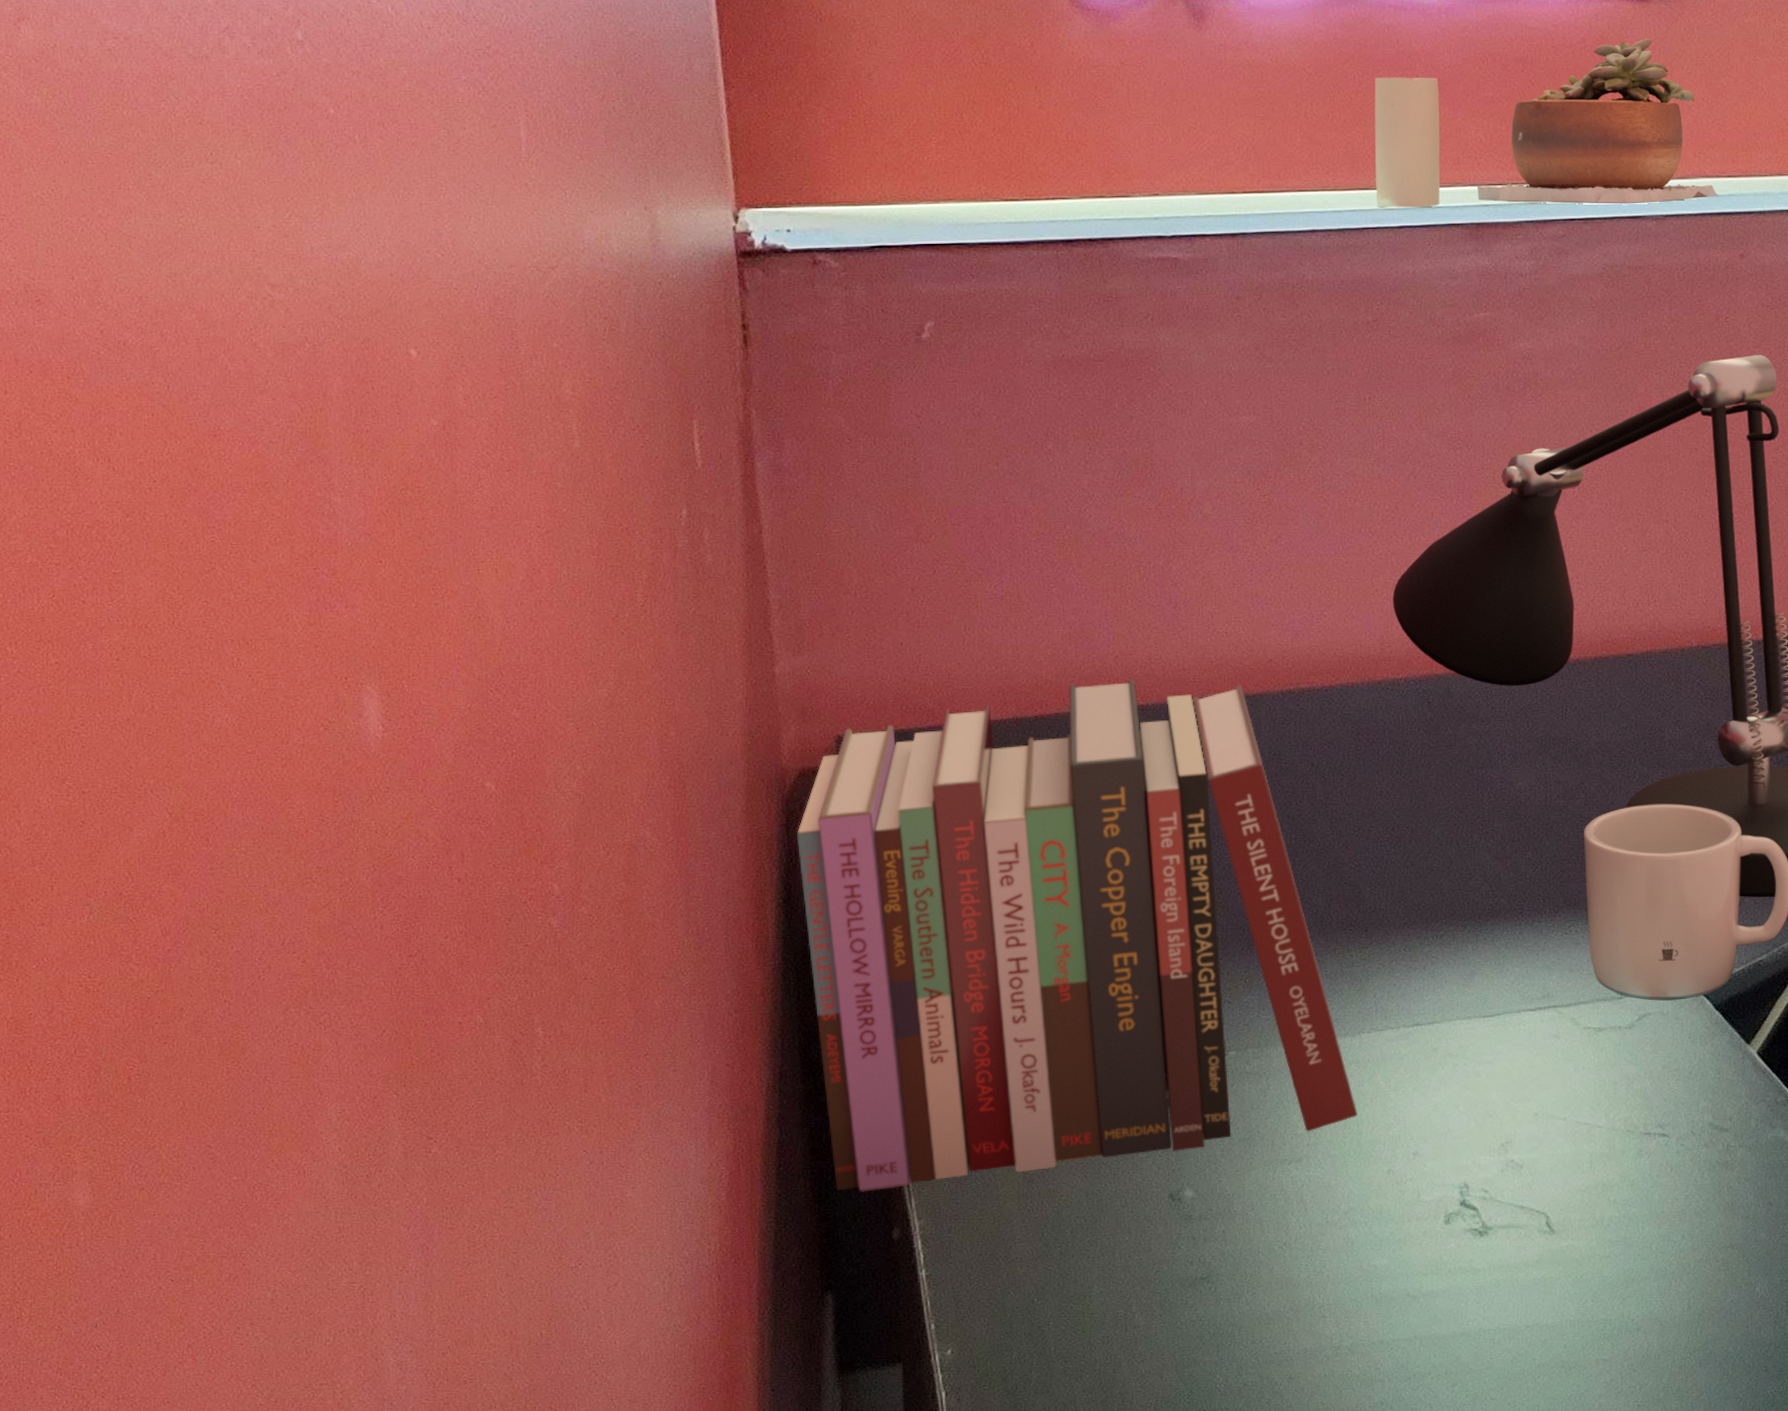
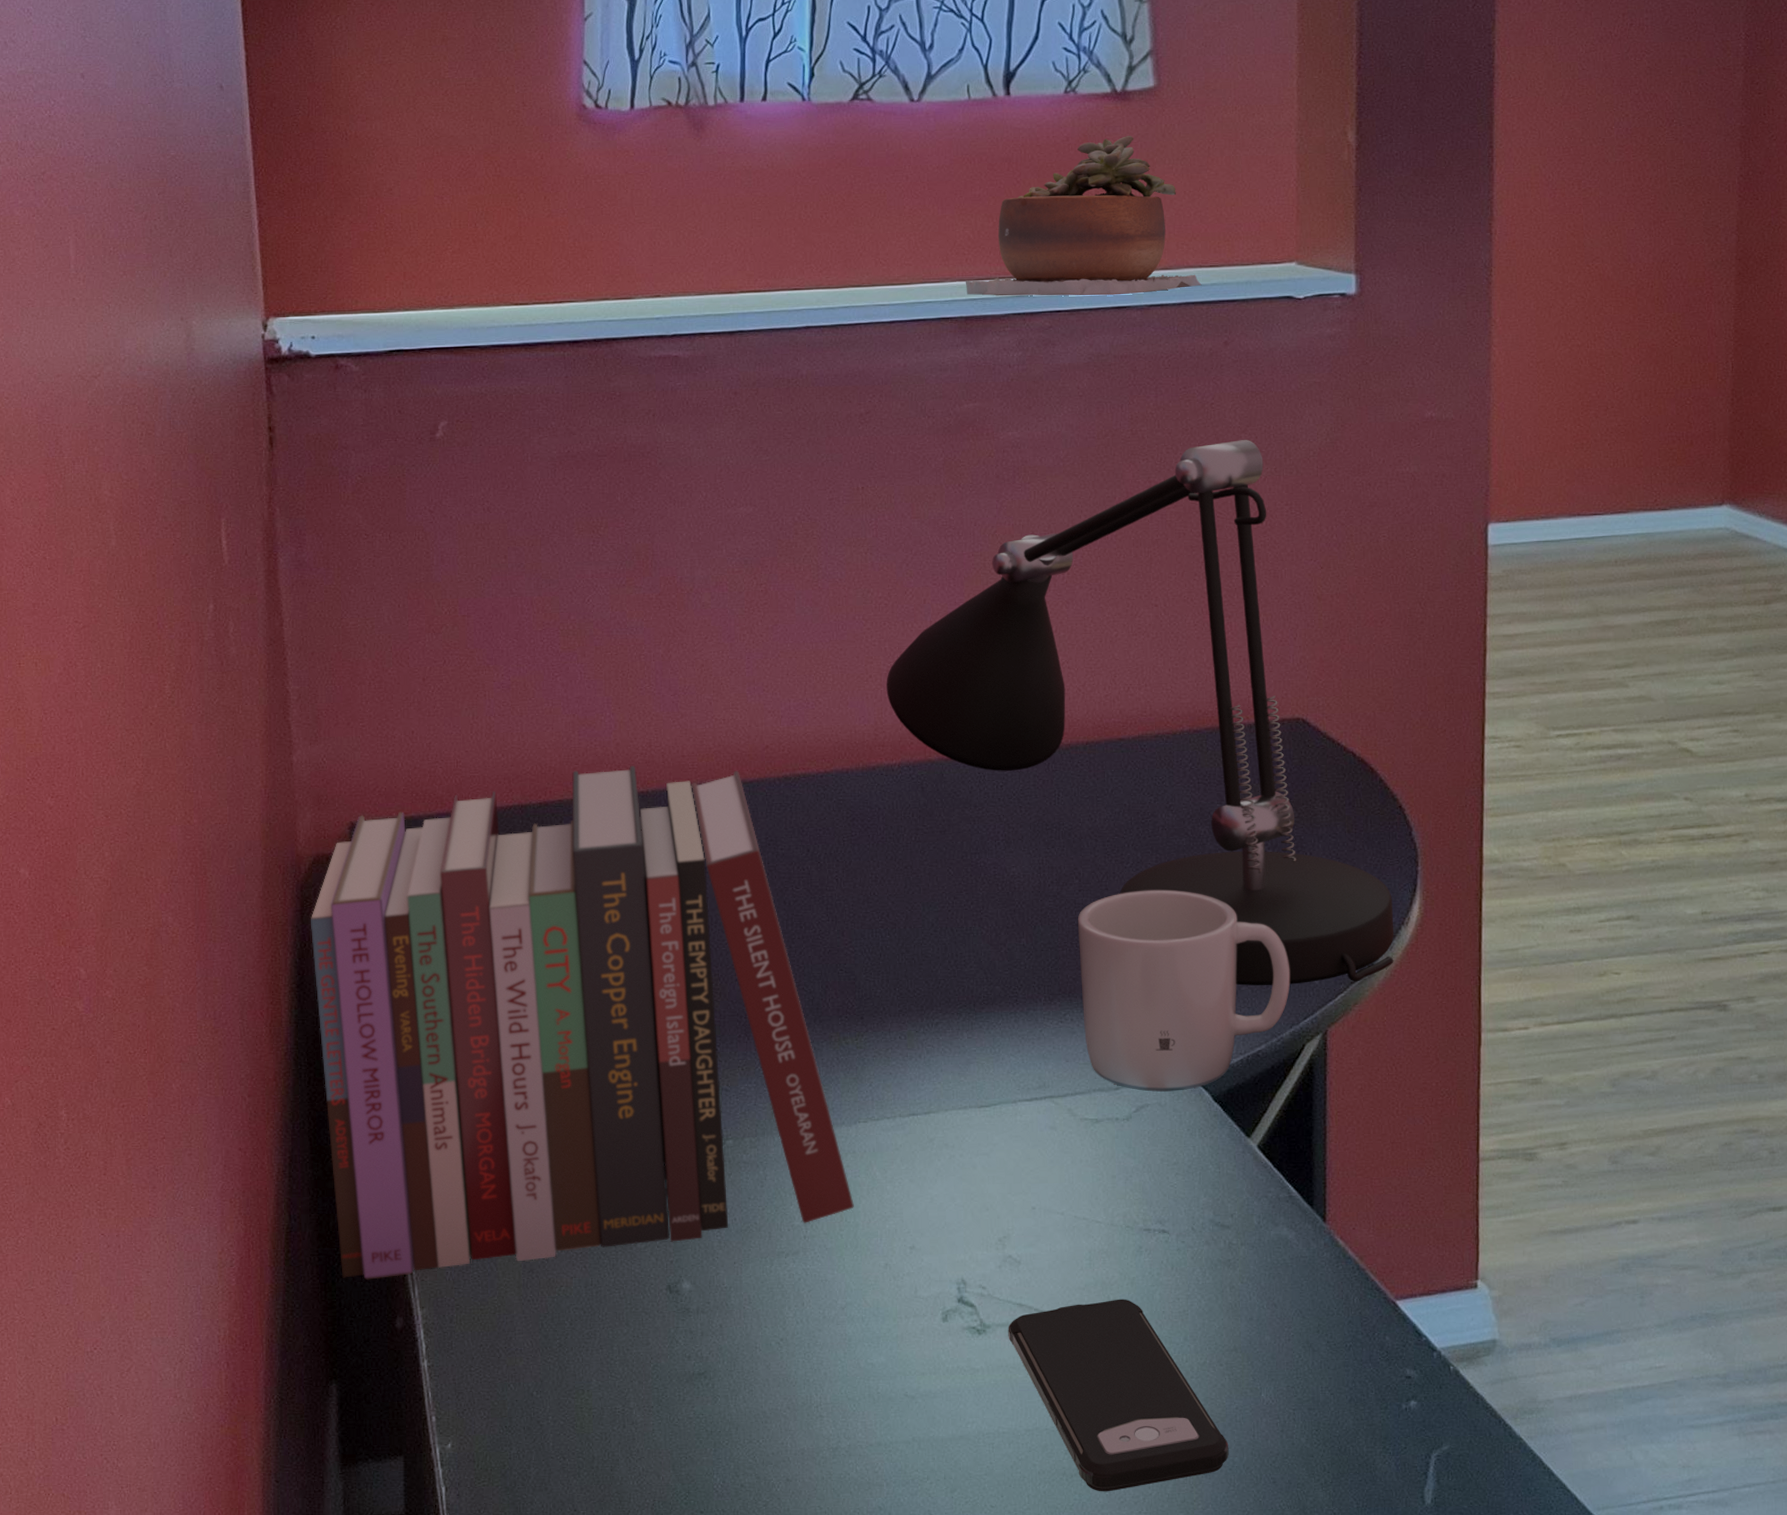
candle: present [1374,77,1441,208] -> none [865,178,930,304]
phone: none [1509,1200,1723,1383] -> present [1008,1299,1229,1492]

